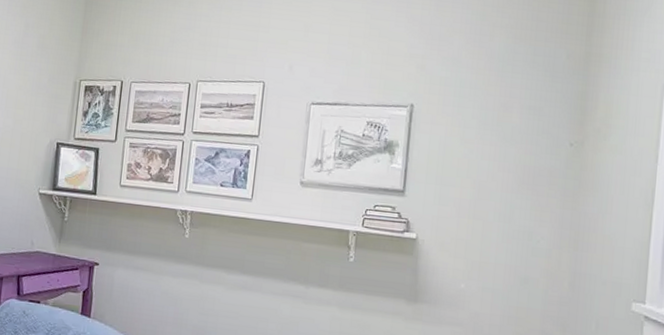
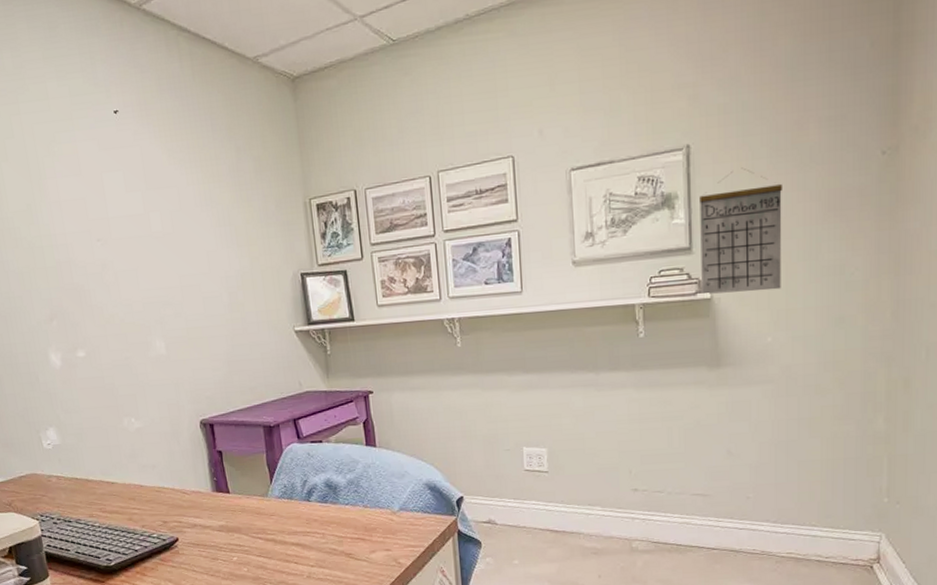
calendar: none [409,132,486,243] -> present [700,167,782,294]

